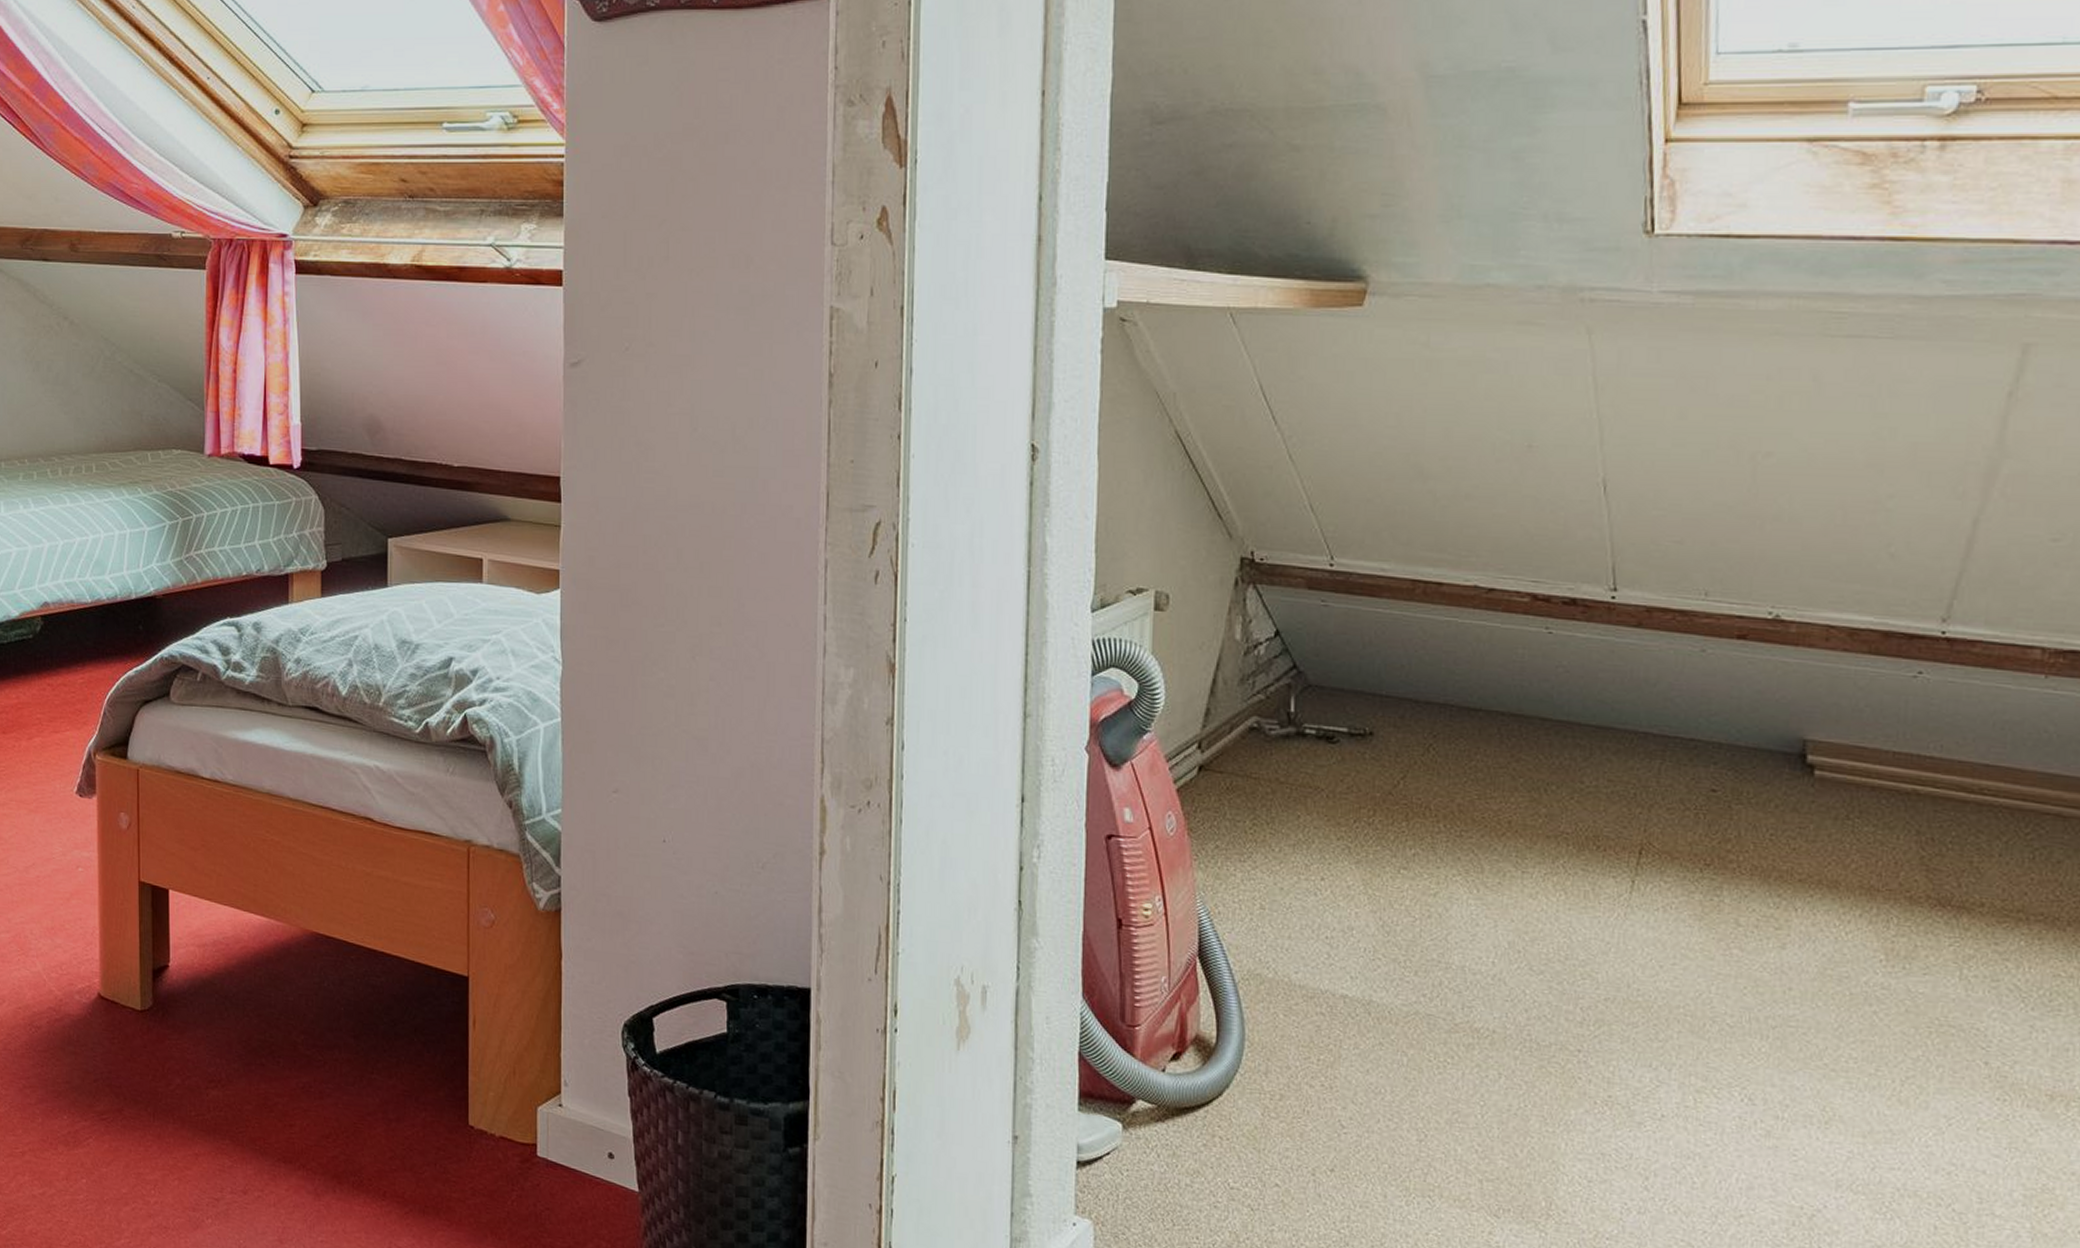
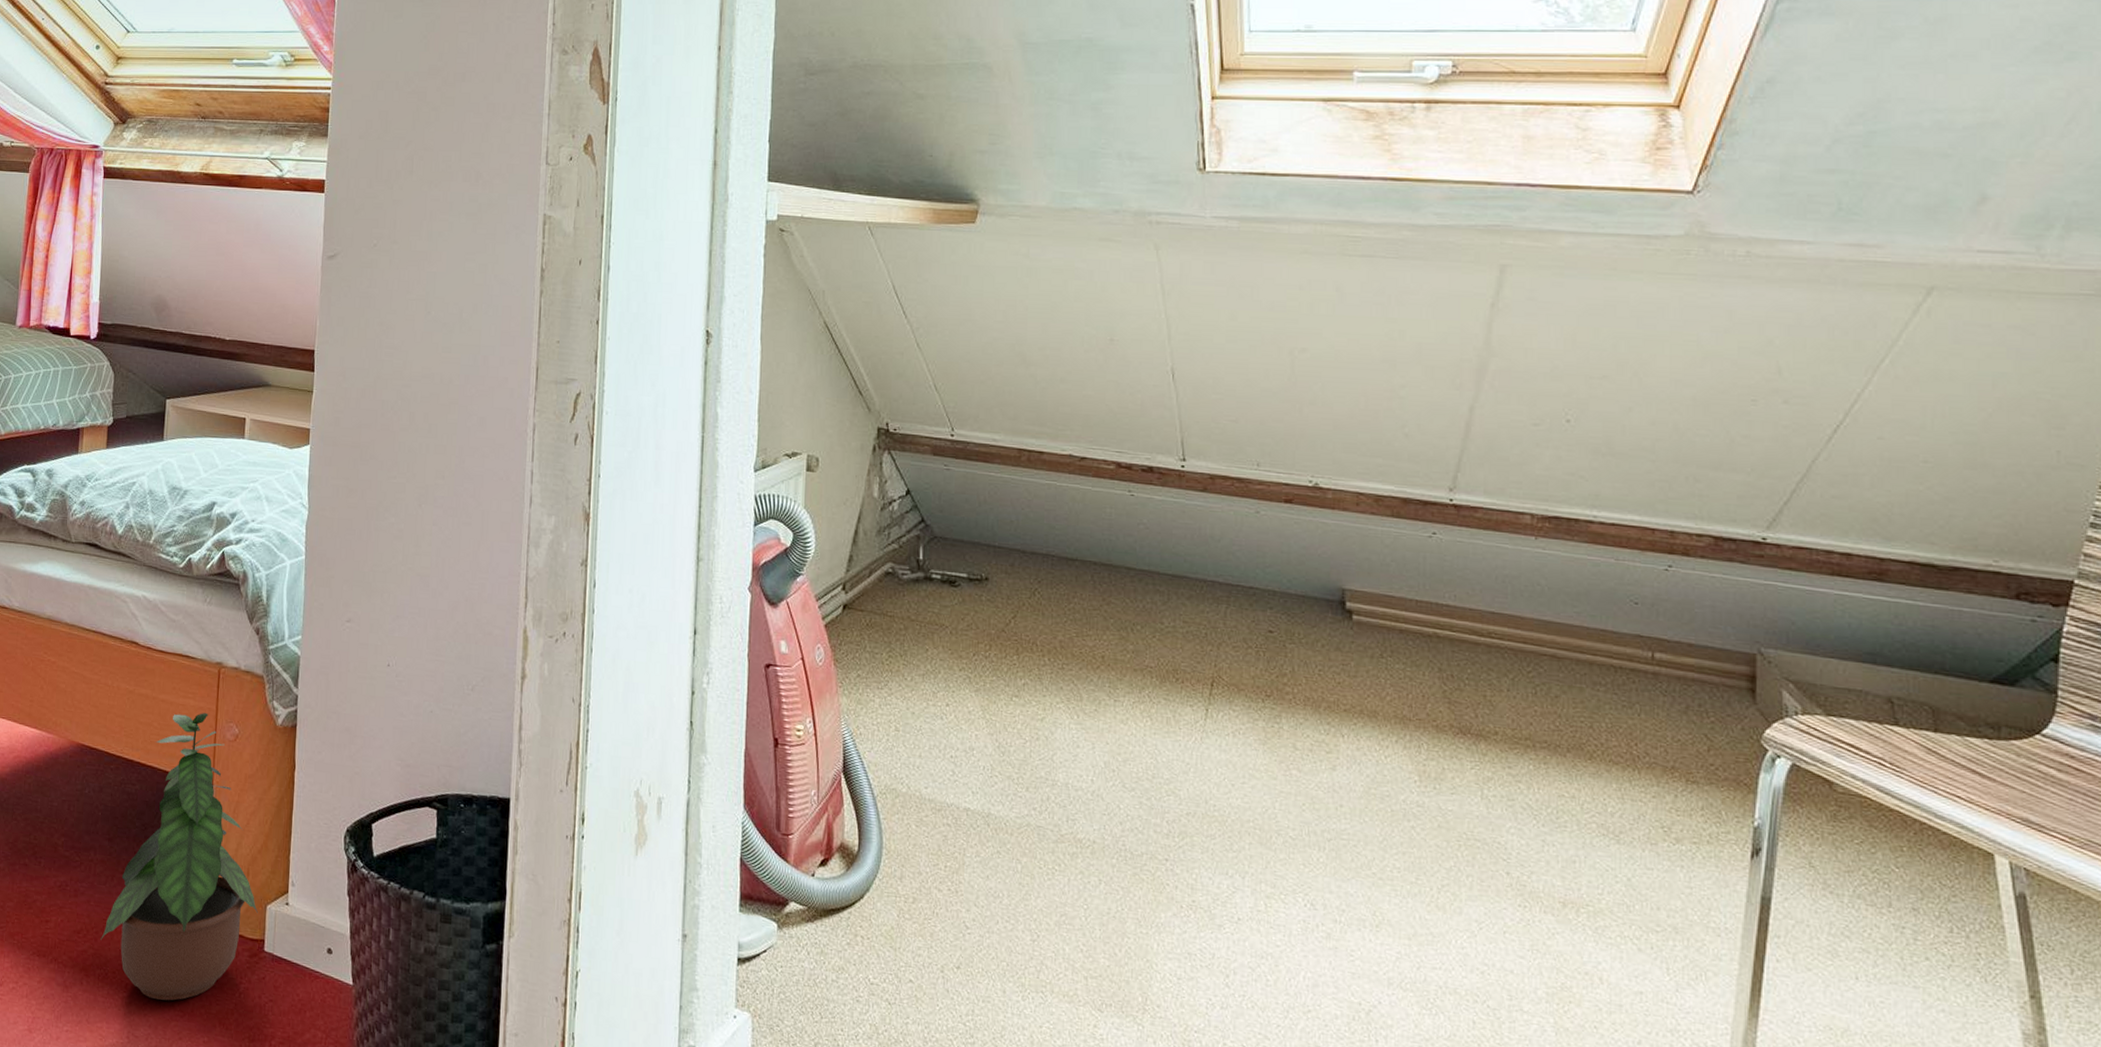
potted plant: none [353,896,528,1210] -> present [101,712,258,1001]

